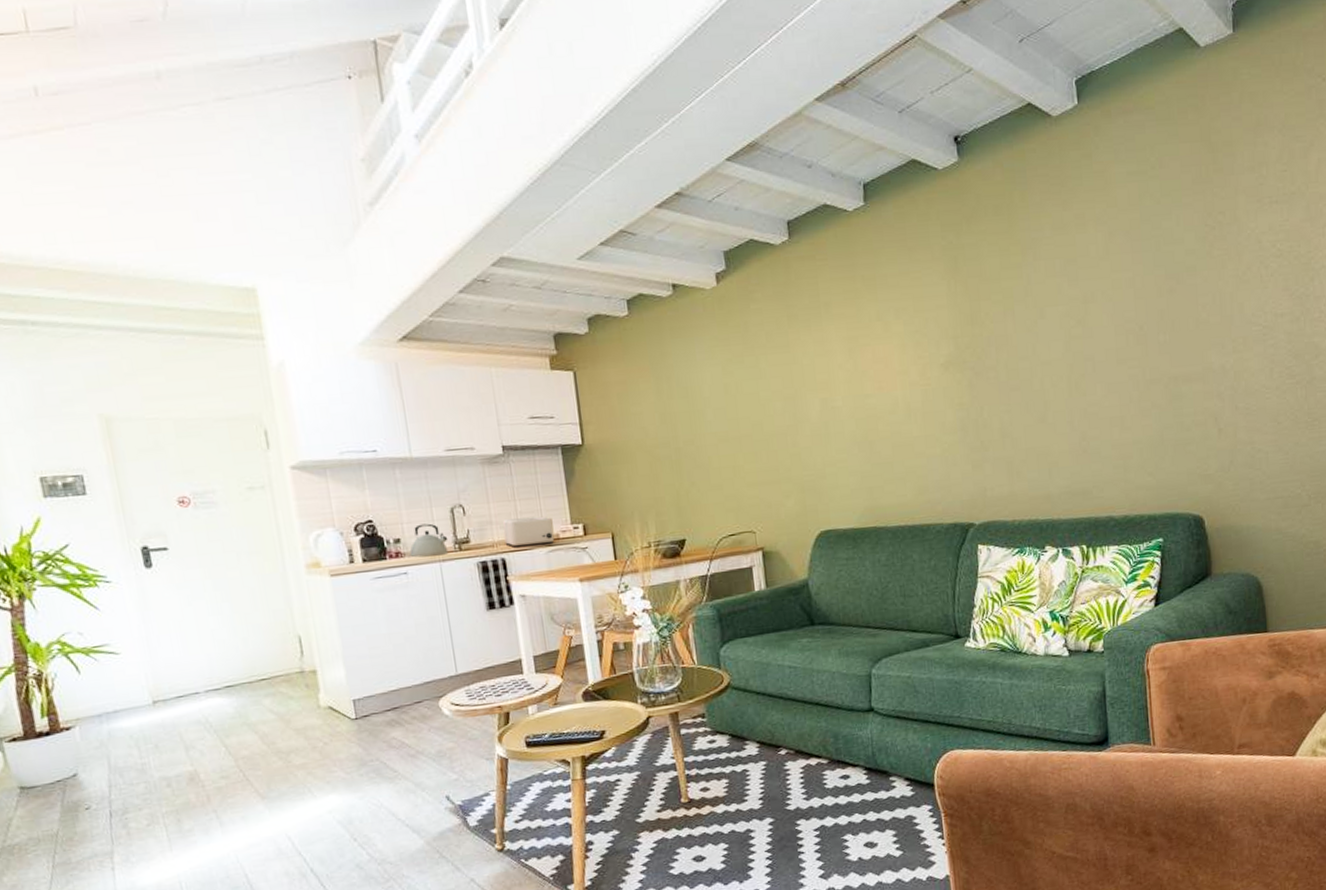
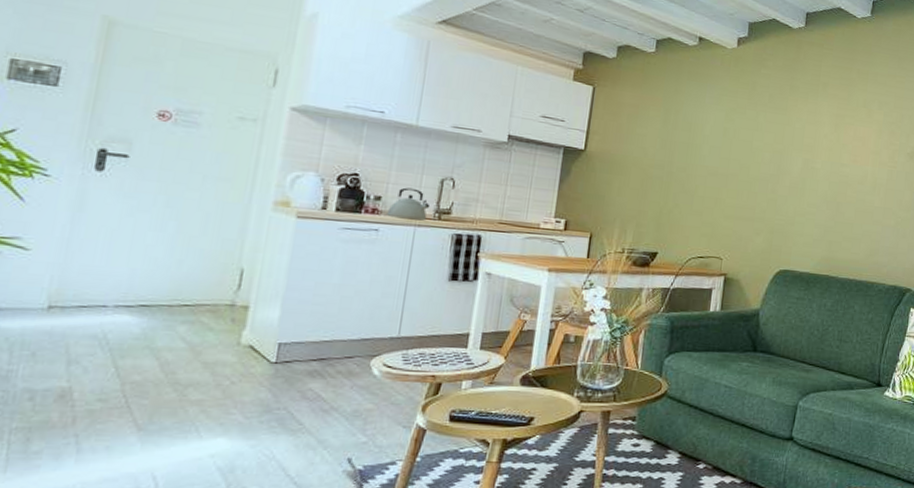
toaster: present [502,516,555,549] -> none [485,201,538,233]

